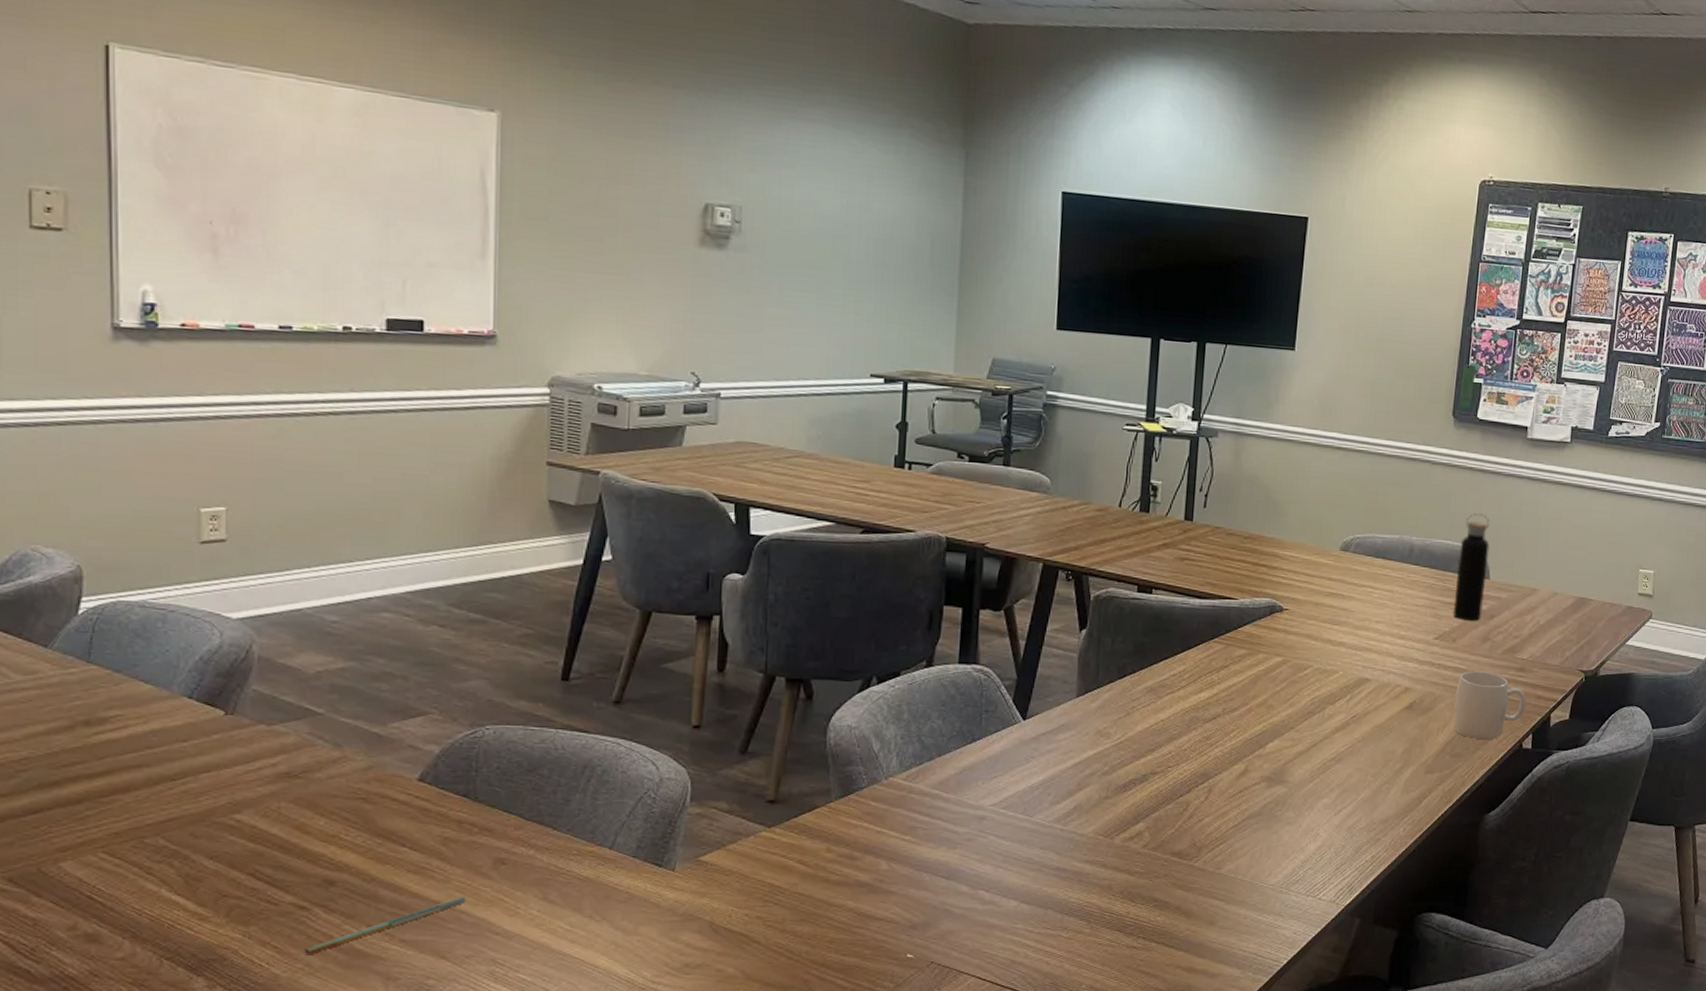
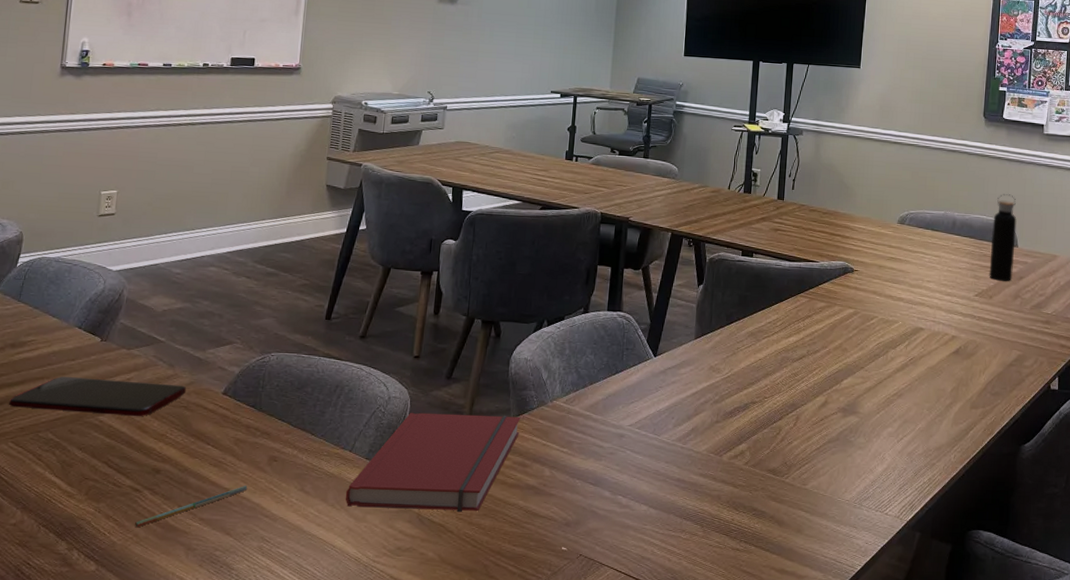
smartphone: none [92,764,364,812] -> present [9,377,187,416]
book: none [607,797,845,917] -> present [345,412,521,512]
mug: present [1453,671,1526,739] -> none [992,323,1052,381]

